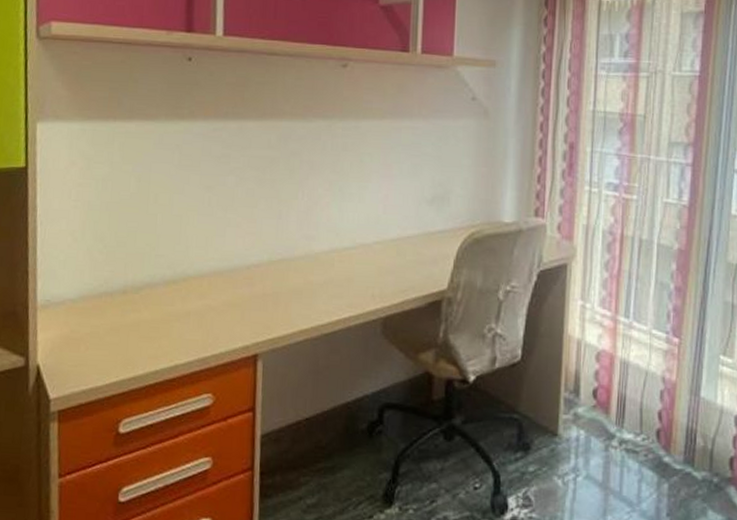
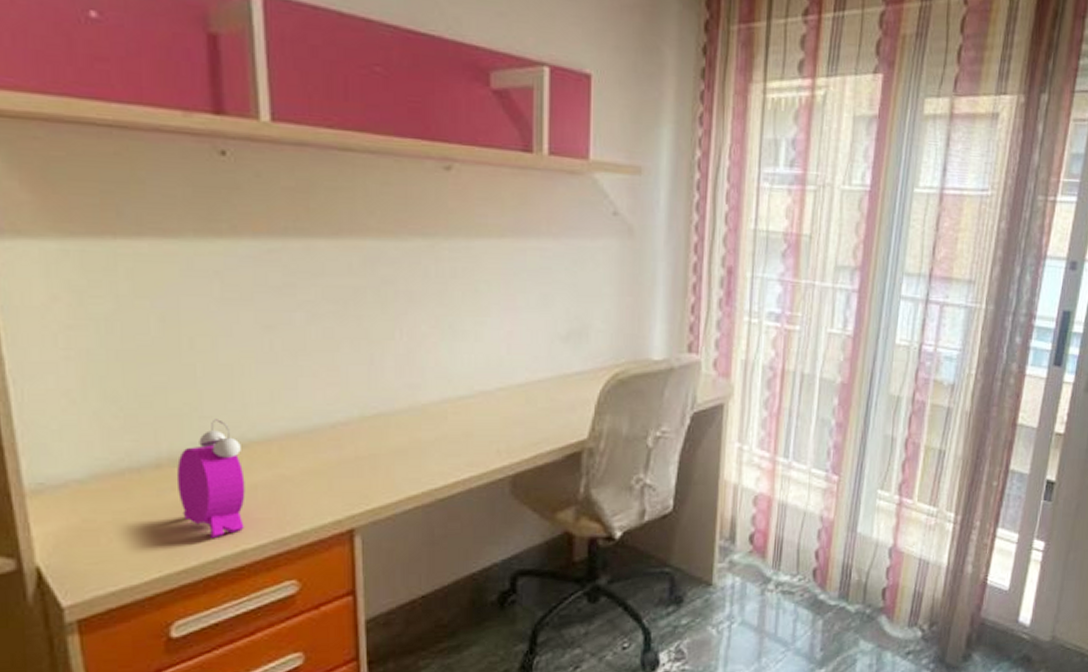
alarm clock: none [135,257,183,354] -> present [176,419,245,539]

